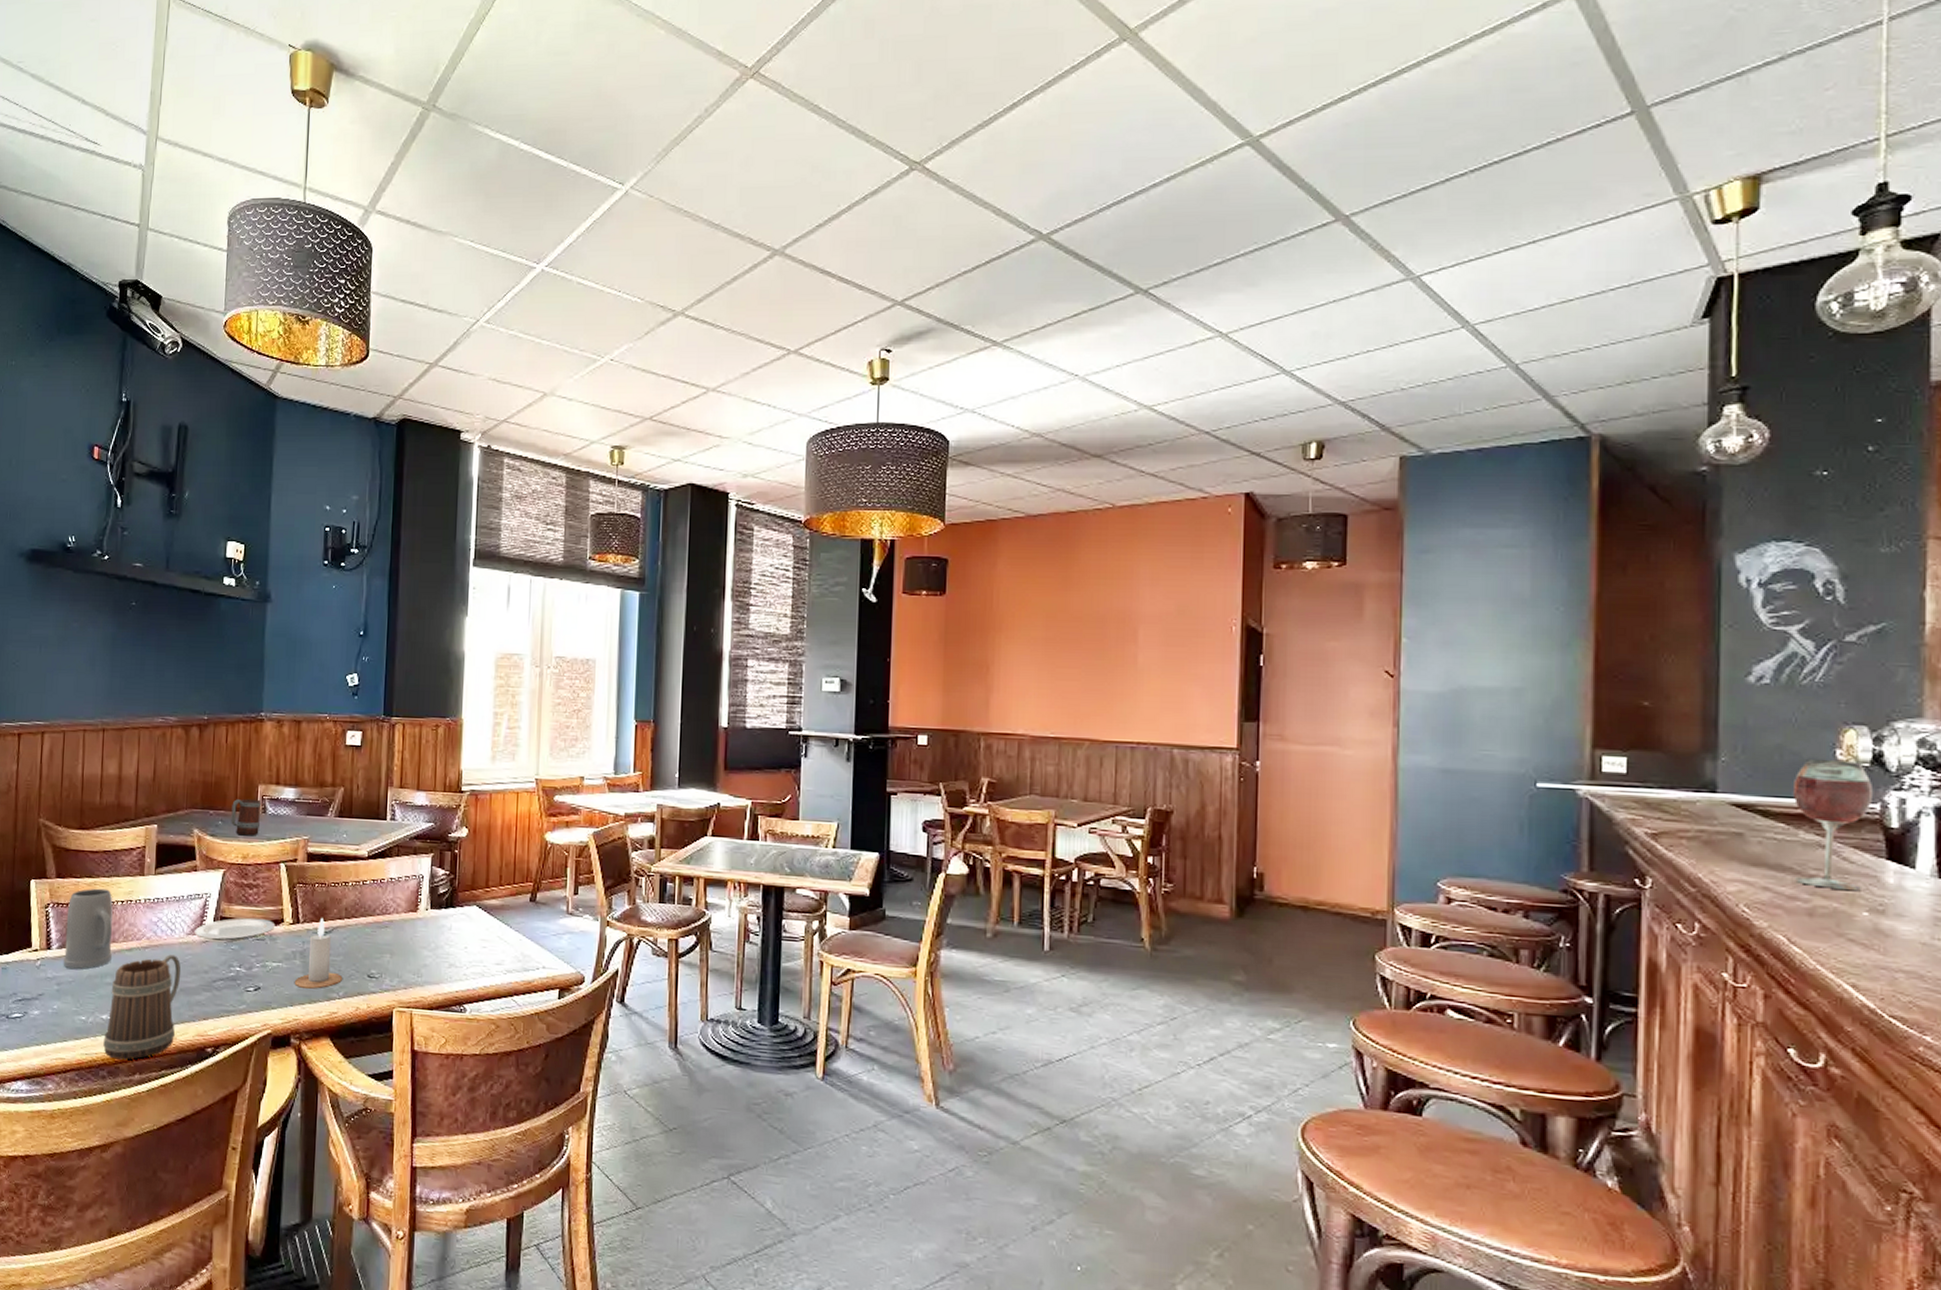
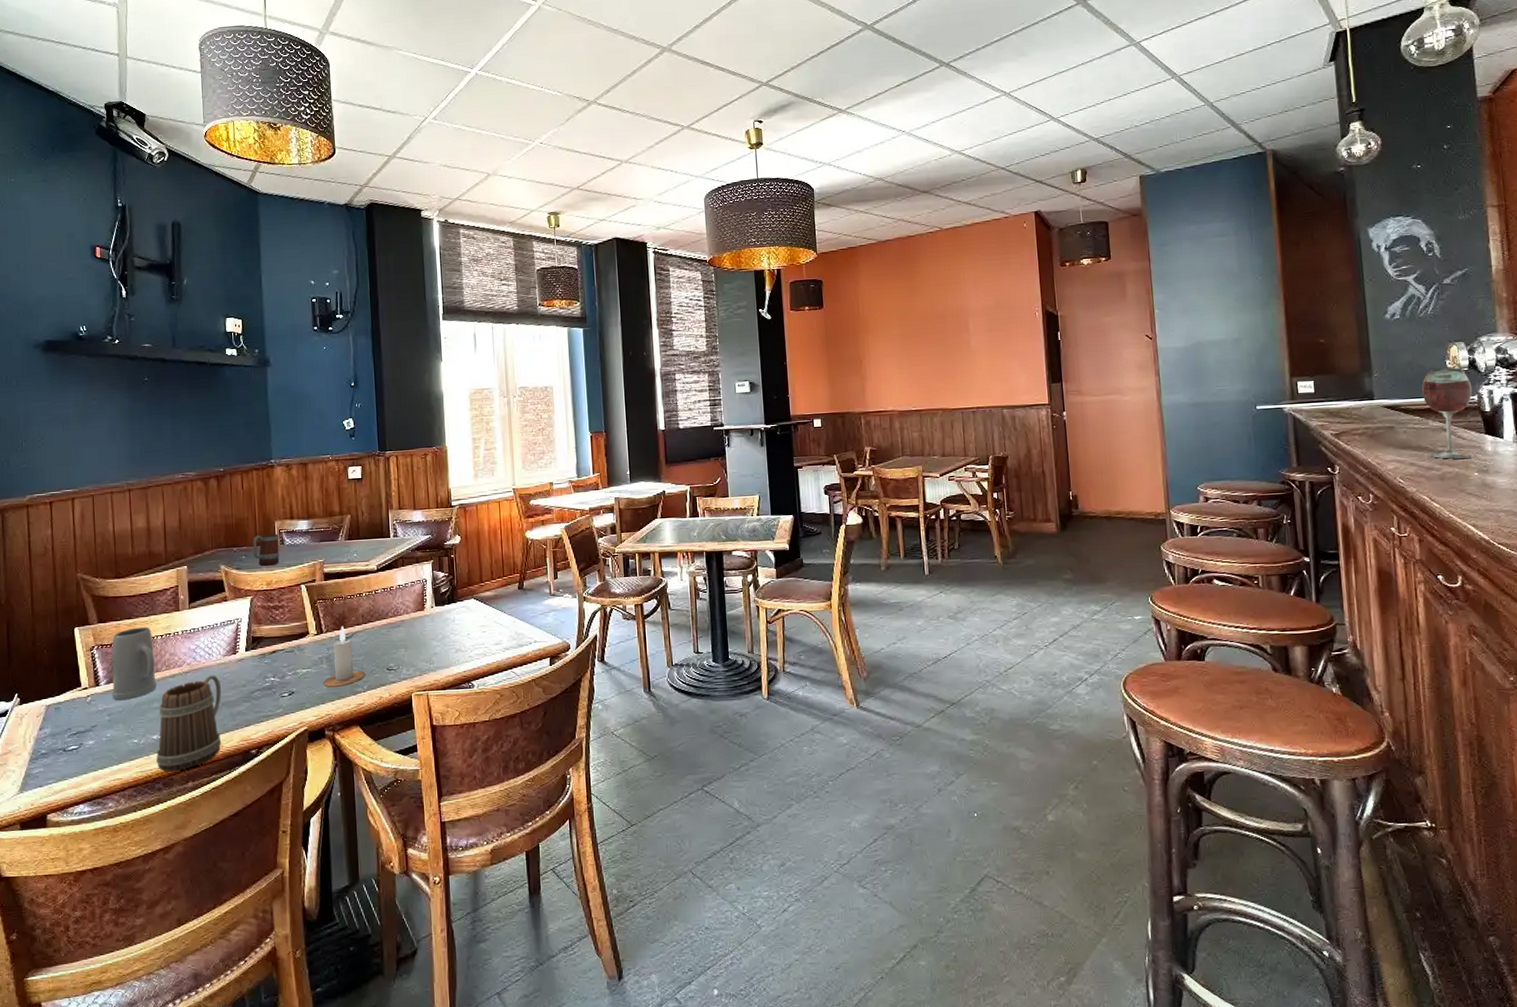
plate: present [195,917,276,941] -> none [230,633,302,658]

